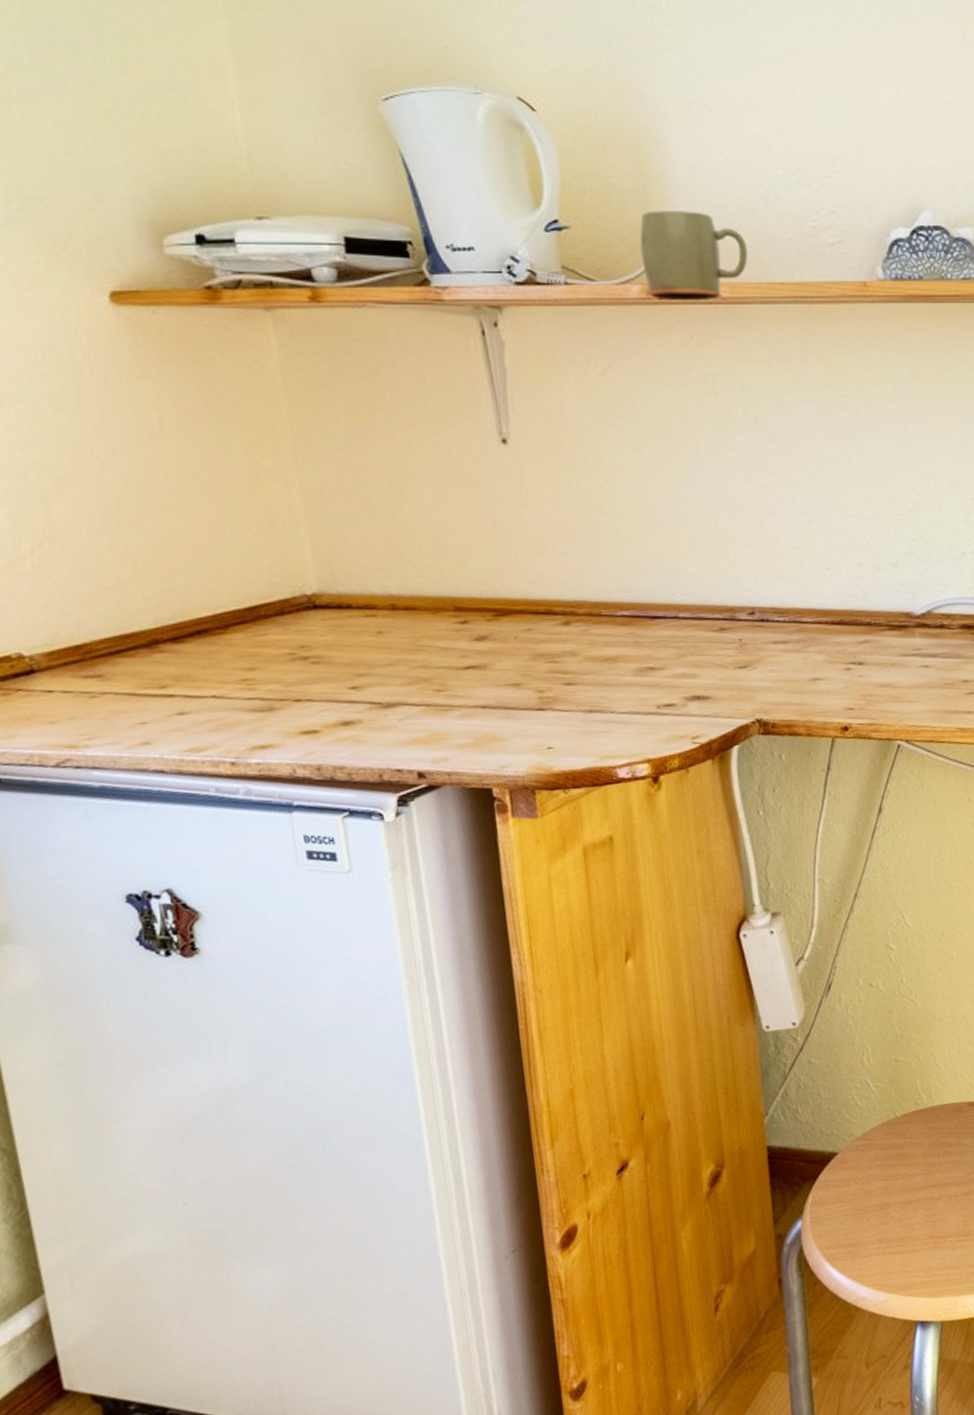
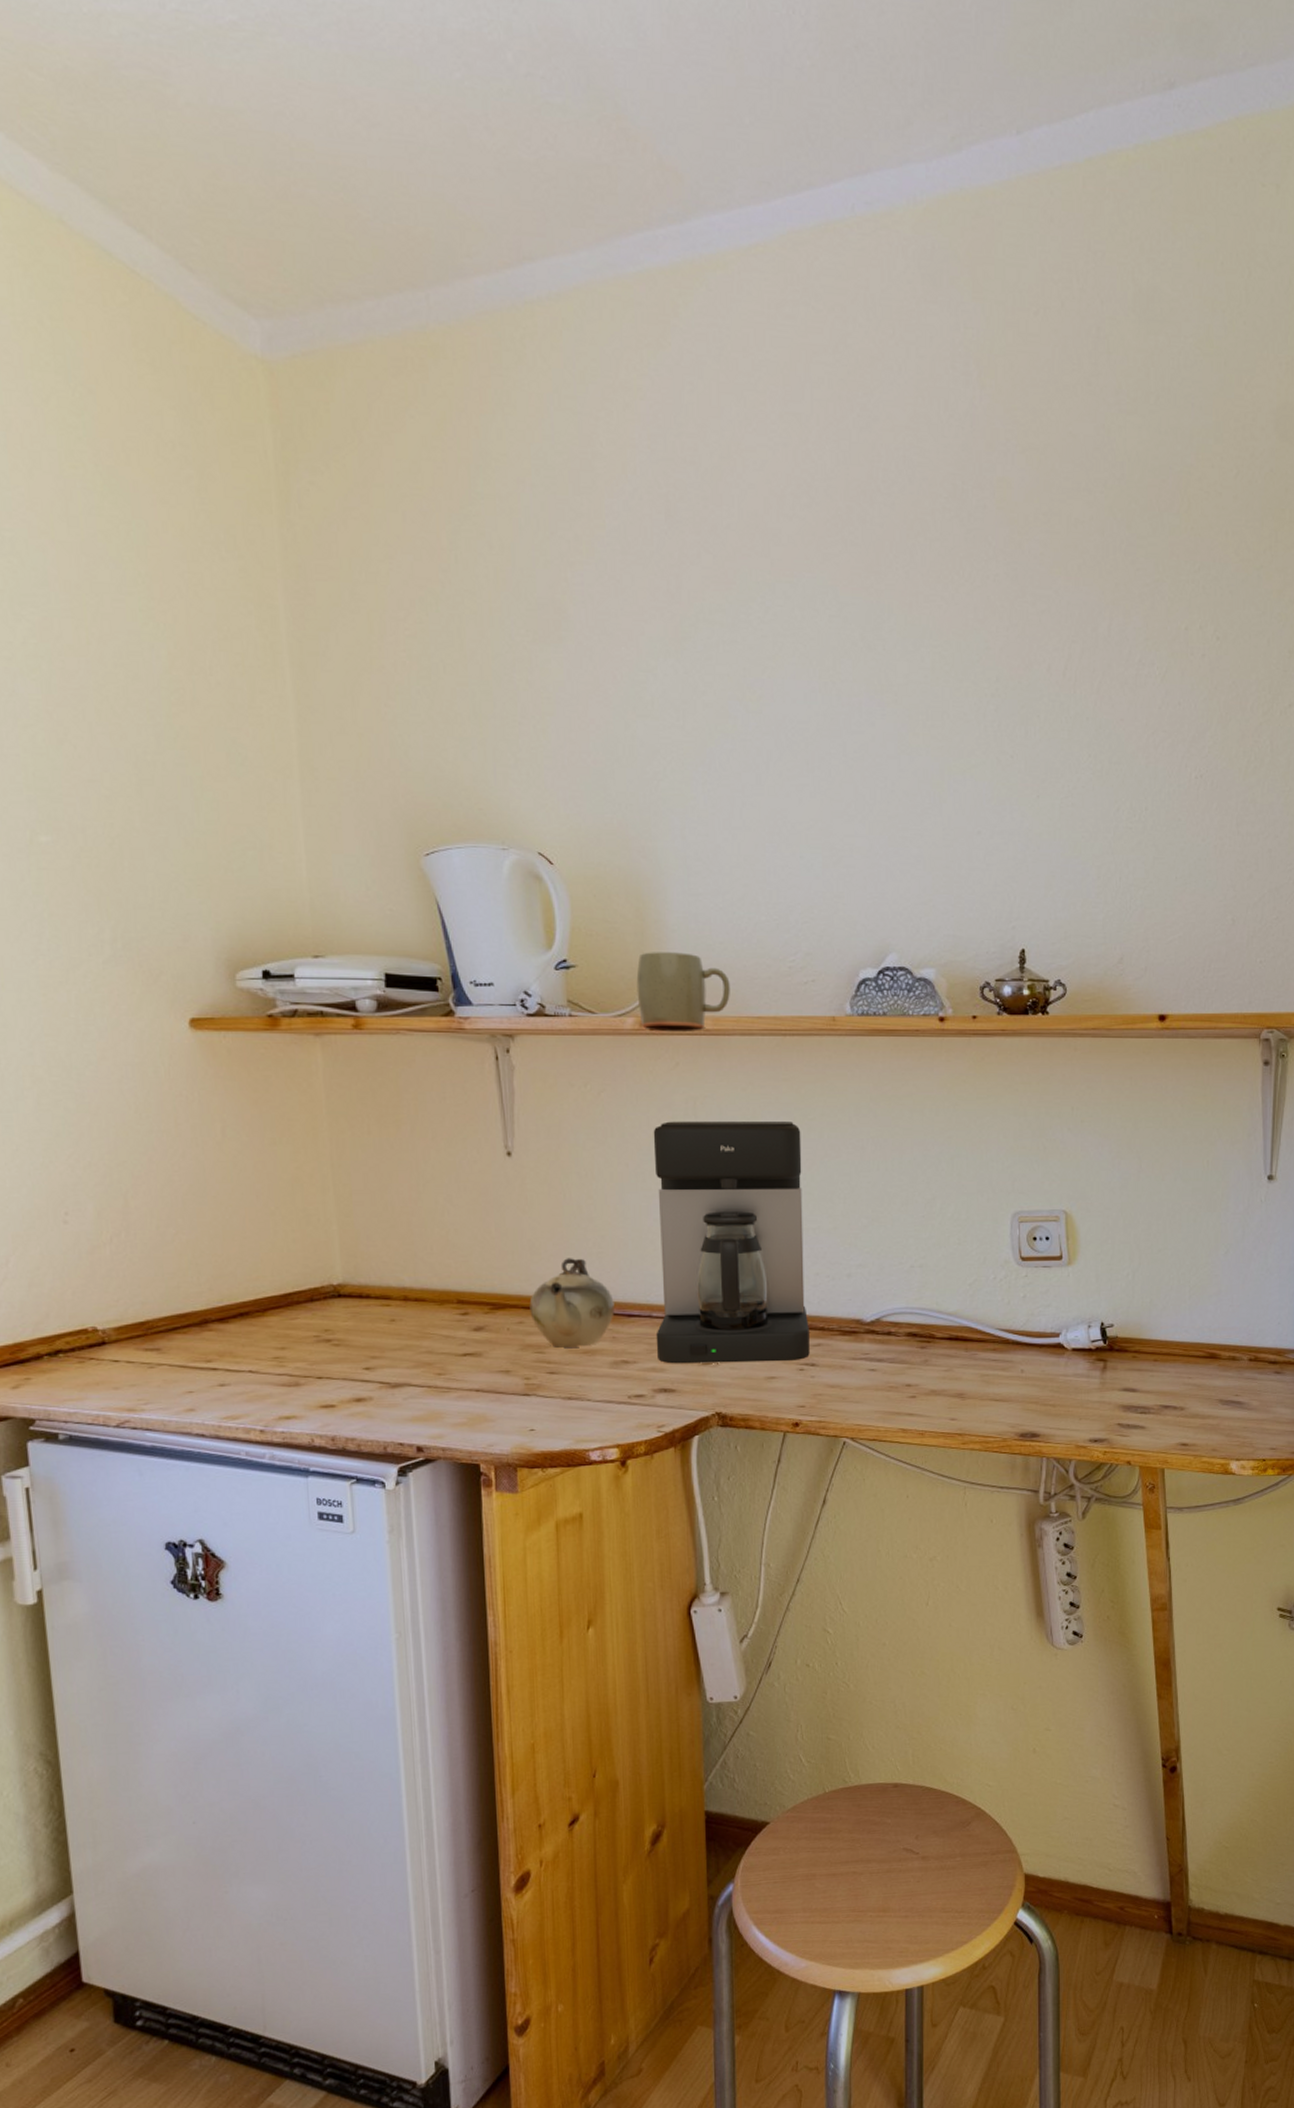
teapot: none [538,555,636,656] -> present [529,1258,615,1347]
coffee maker: none [668,398,857,669] -> present [653,1121,810,1364]

